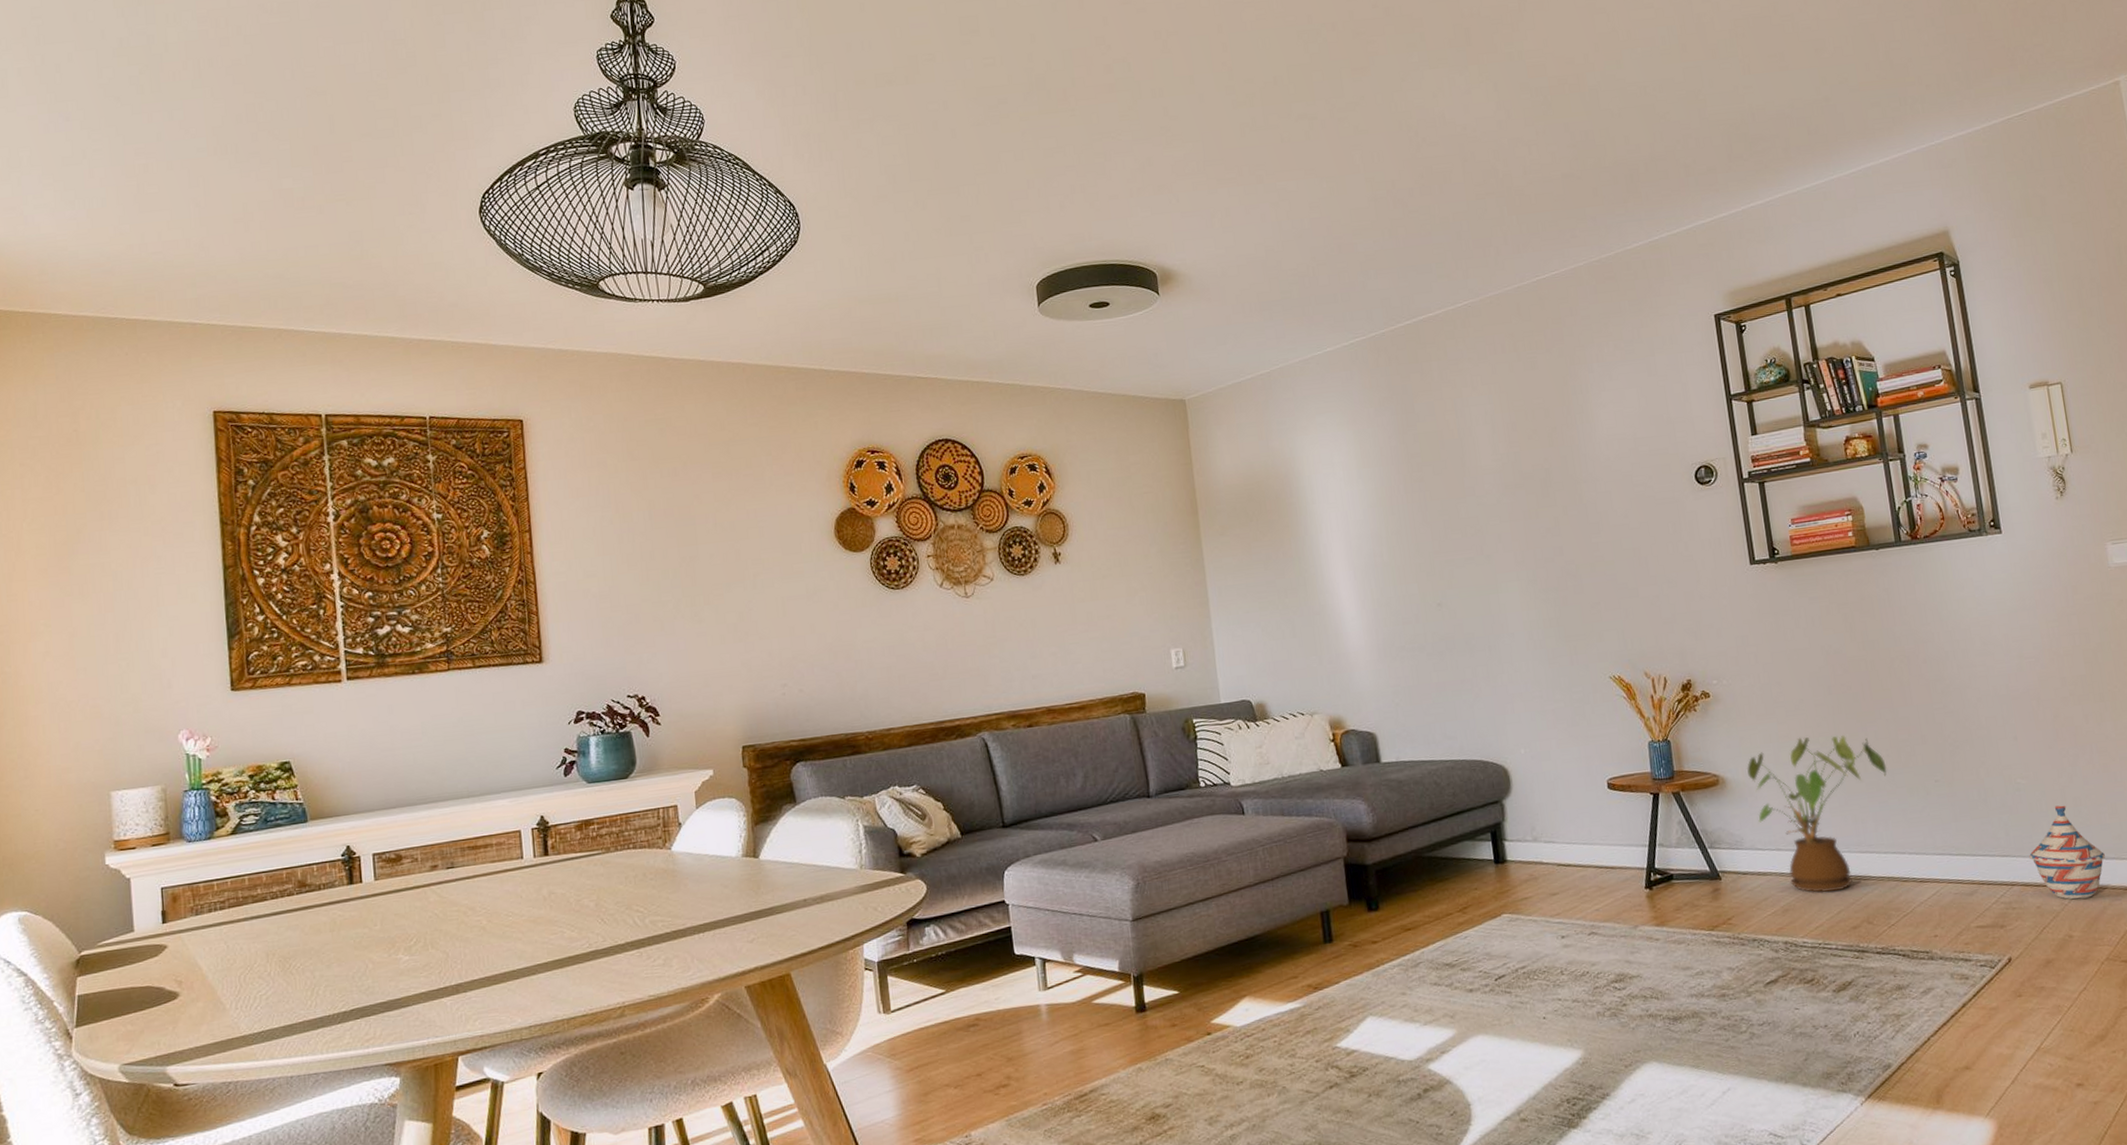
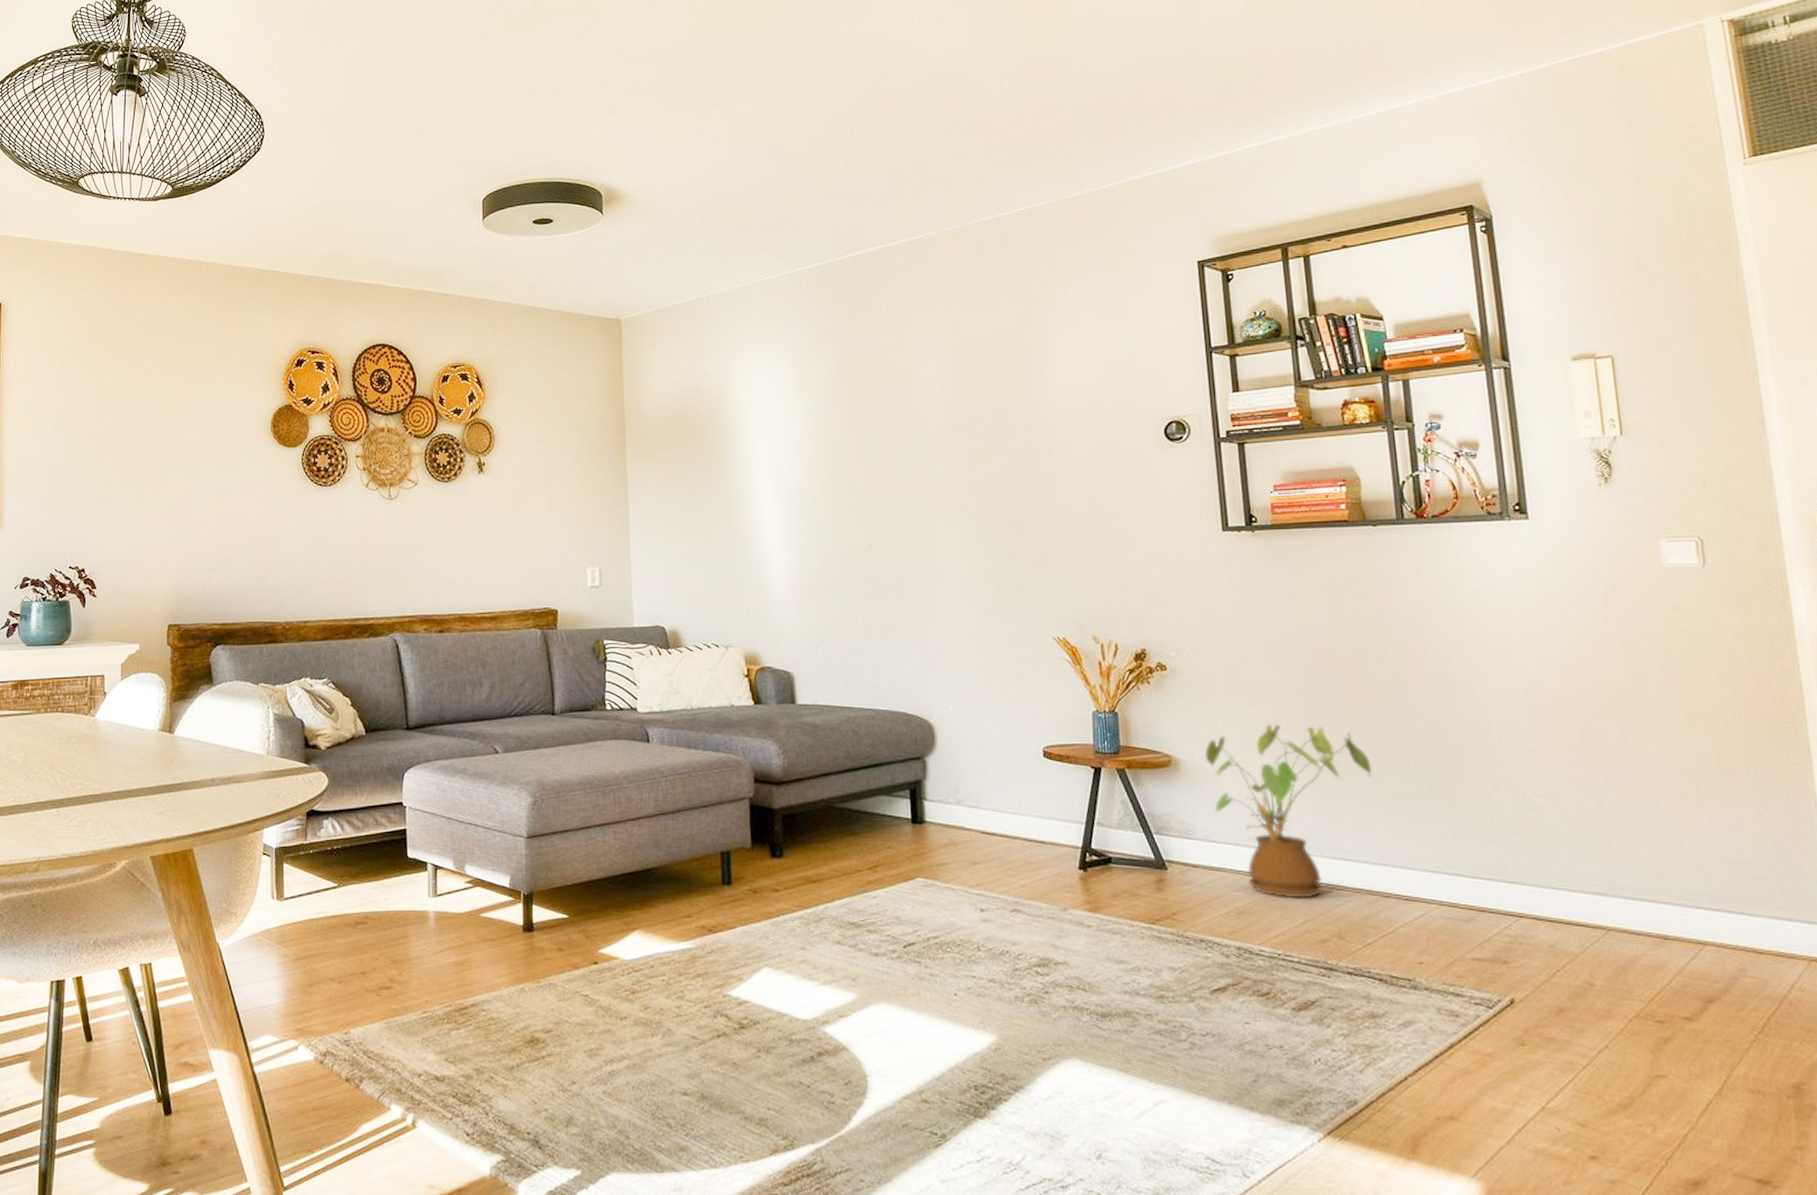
woven basket: present [2029,805,2105,900] -> none [1543,833,1640,943]

